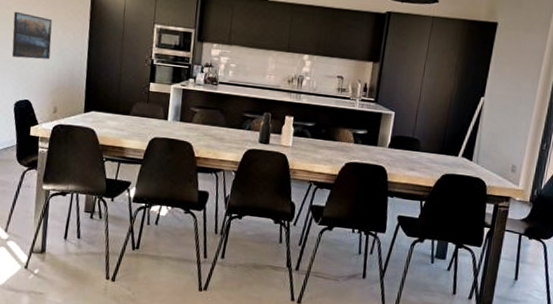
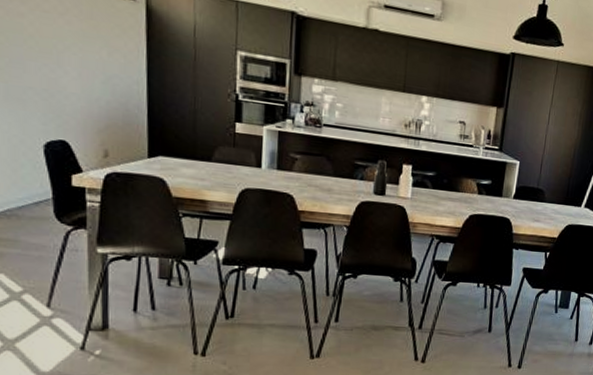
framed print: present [12,11,52,60] -> none [29,20,92,89]

